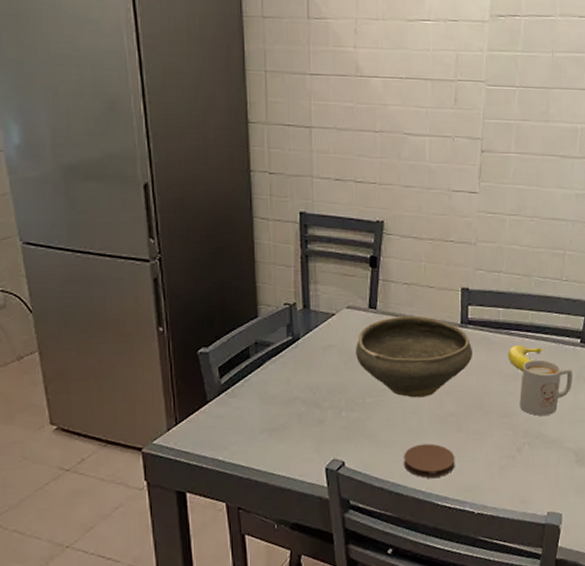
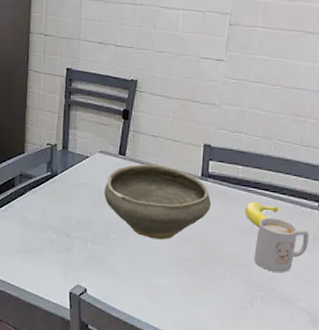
coaster: present [404,443,455,478] -> none [140,282,188,317]

